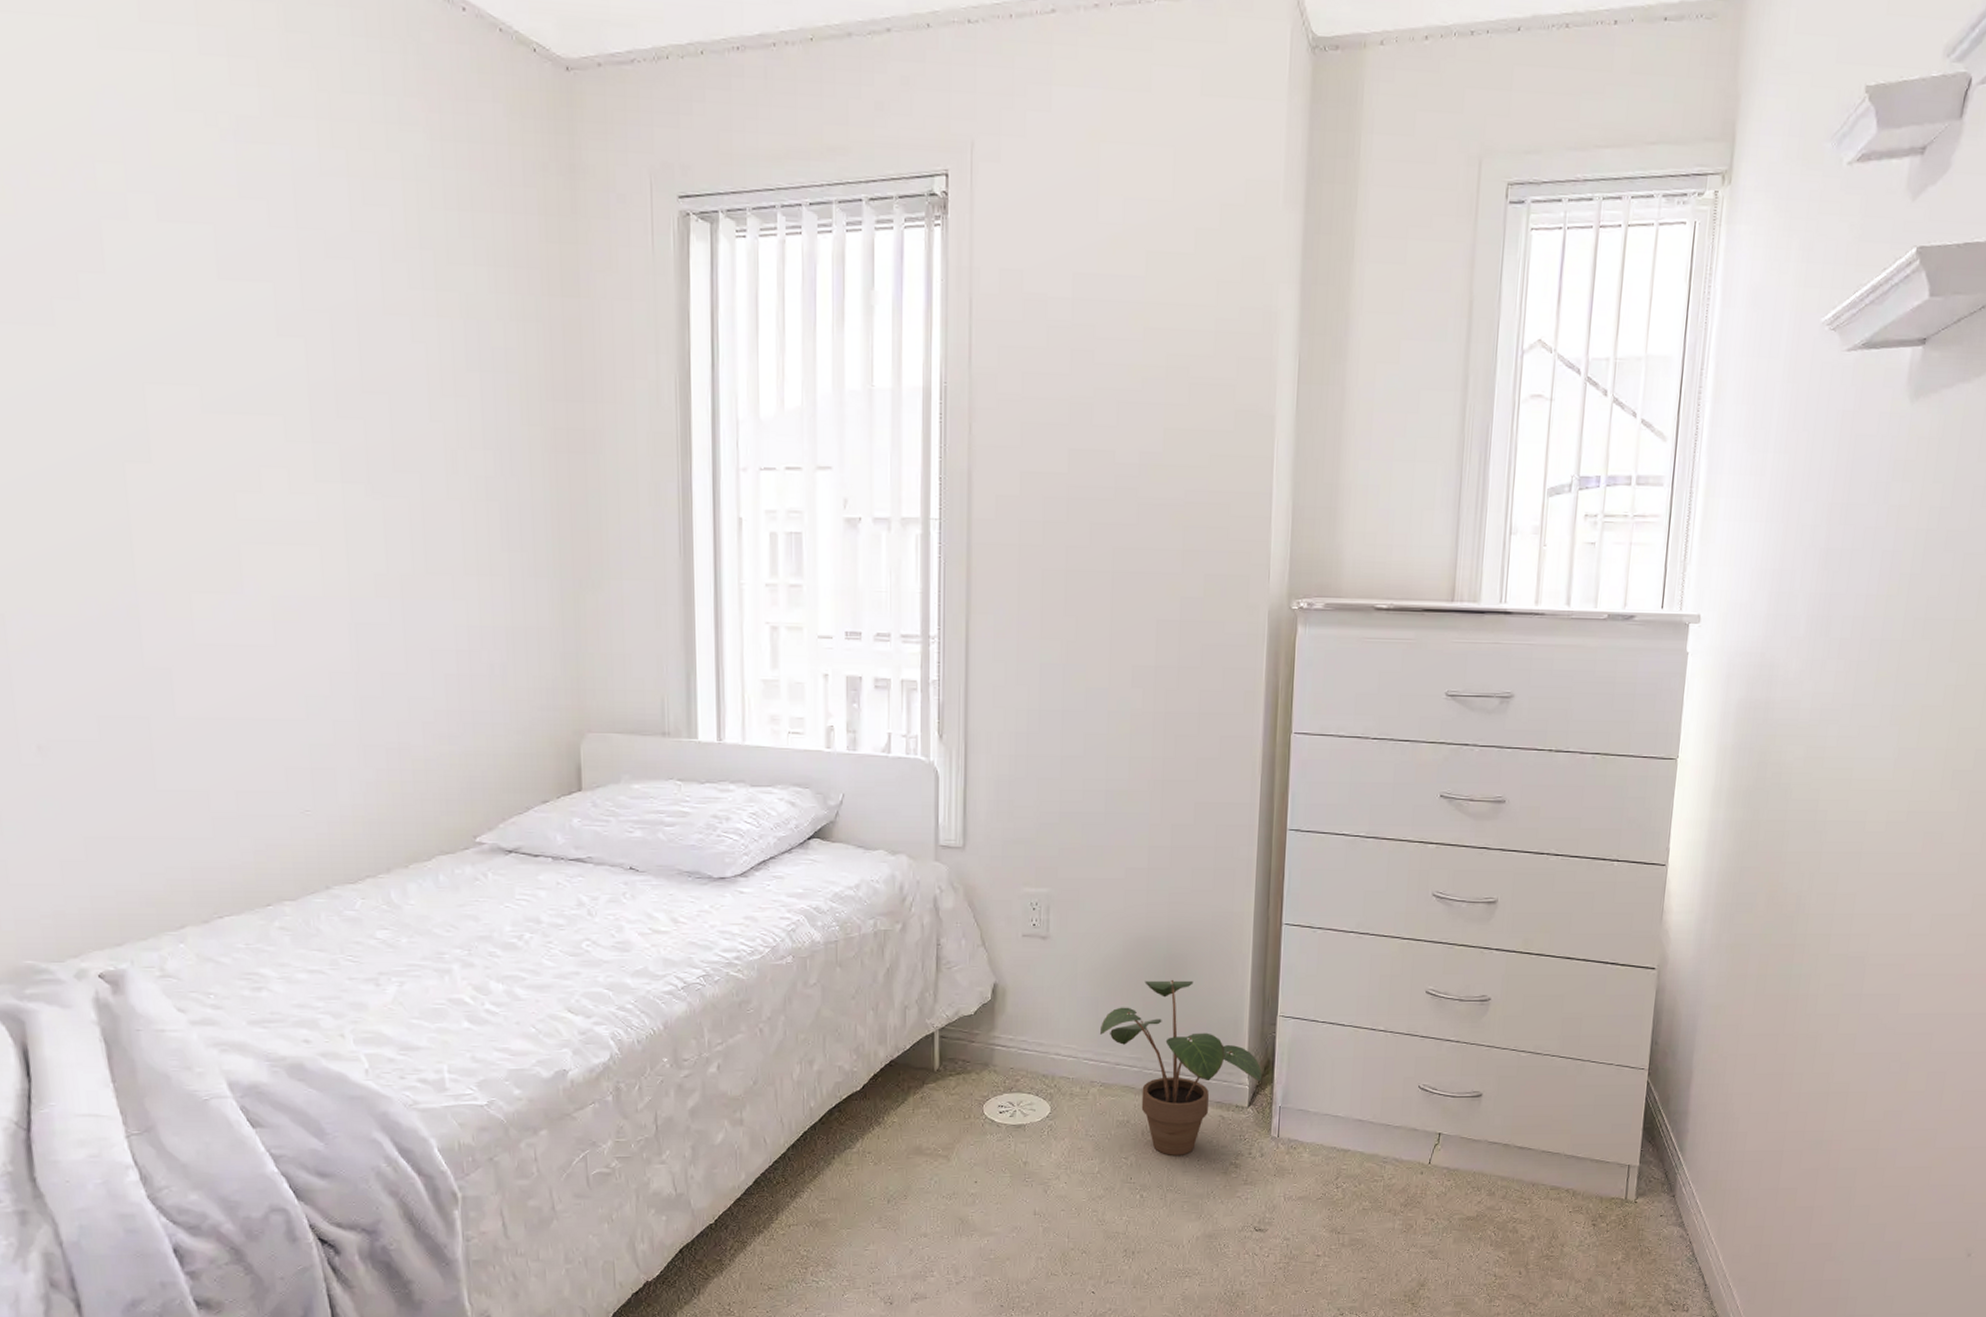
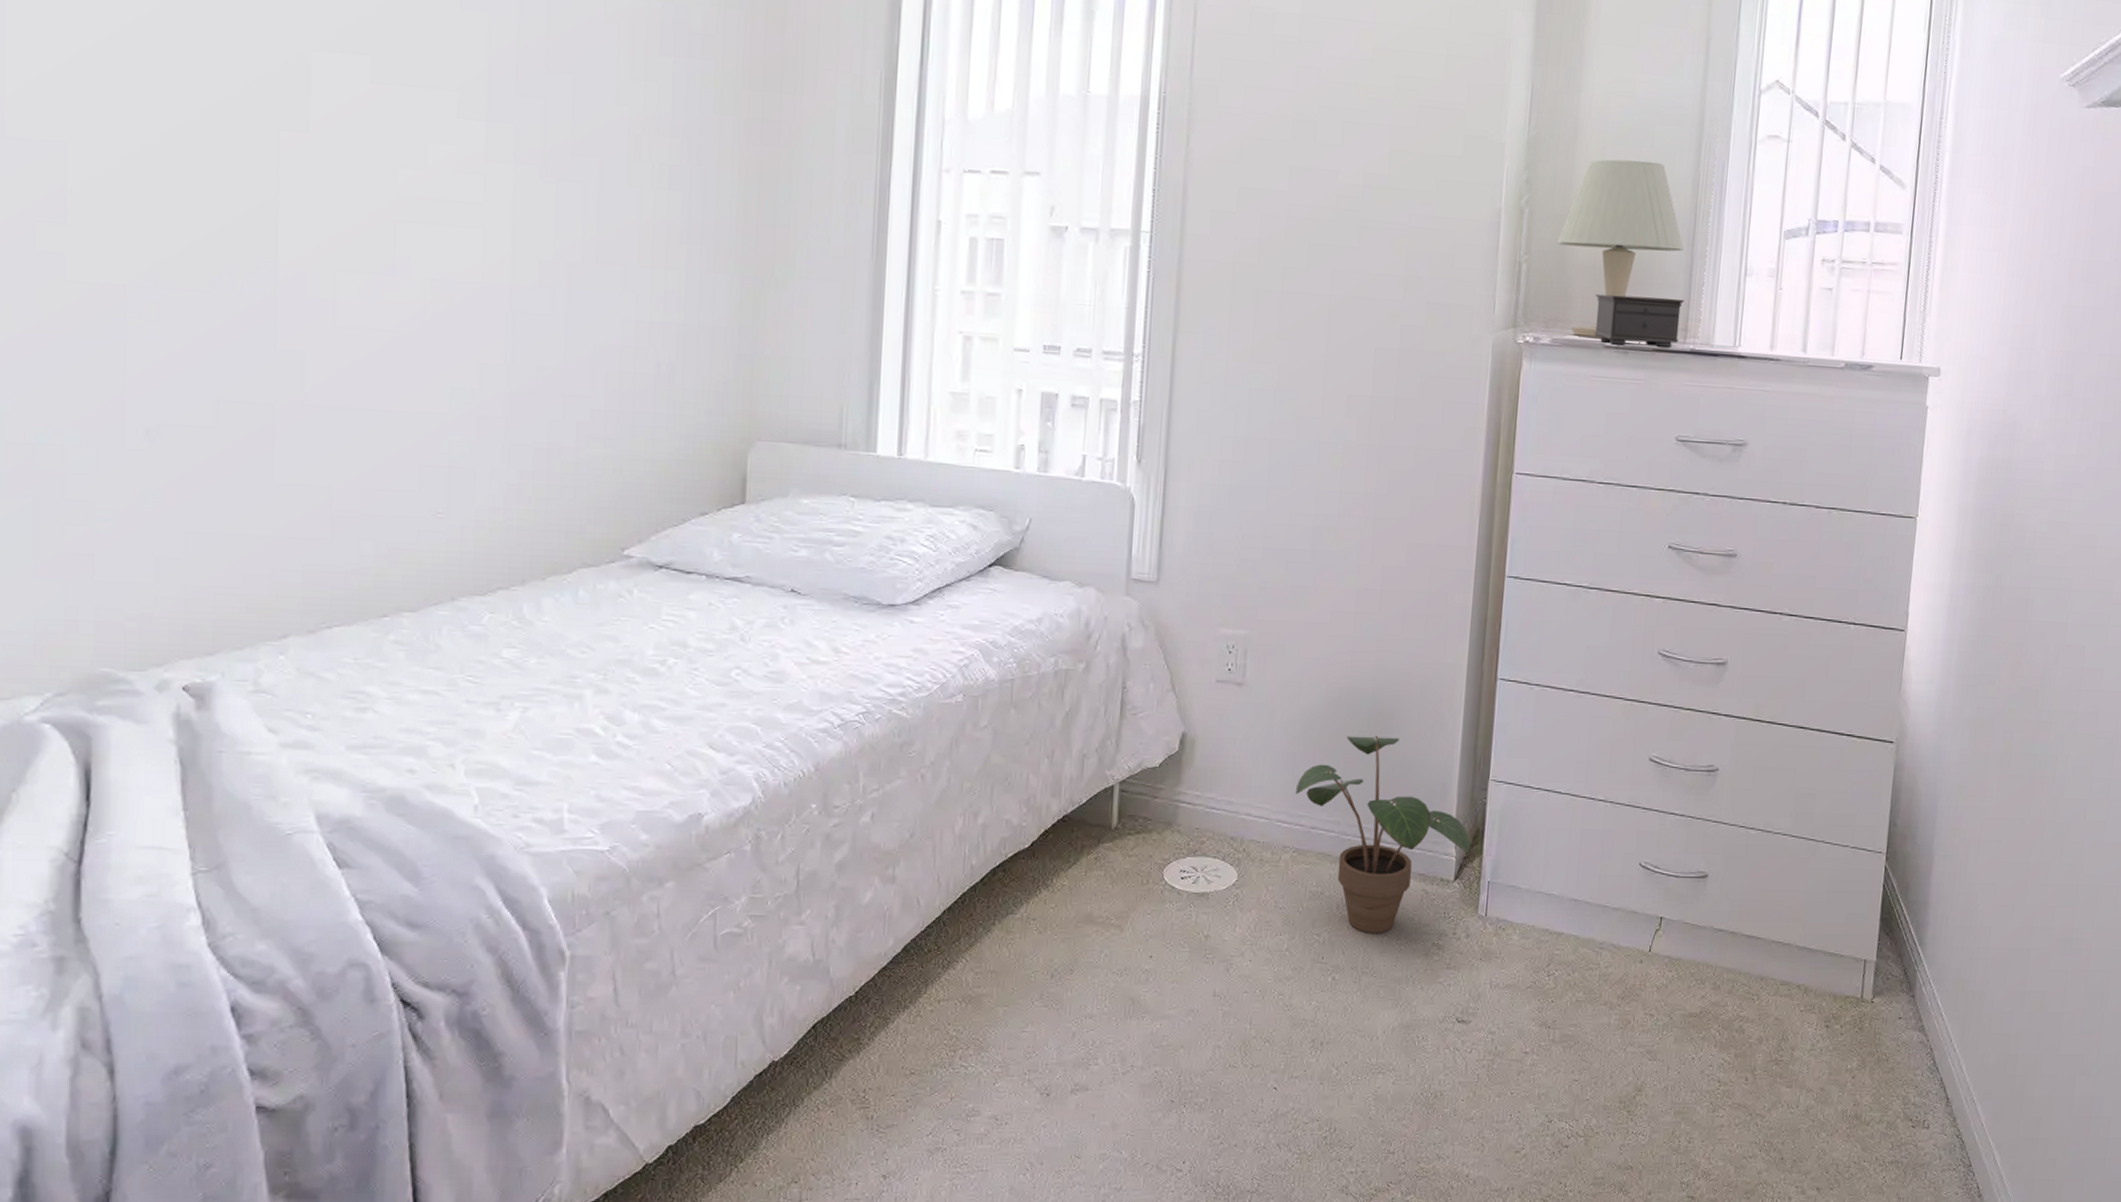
table lamp: none [1327,426,1450,601] -> present [1557,159,1684,338]
jewelry box: none [1365,558,1452,608] -> present [1594,293,1684,349]

